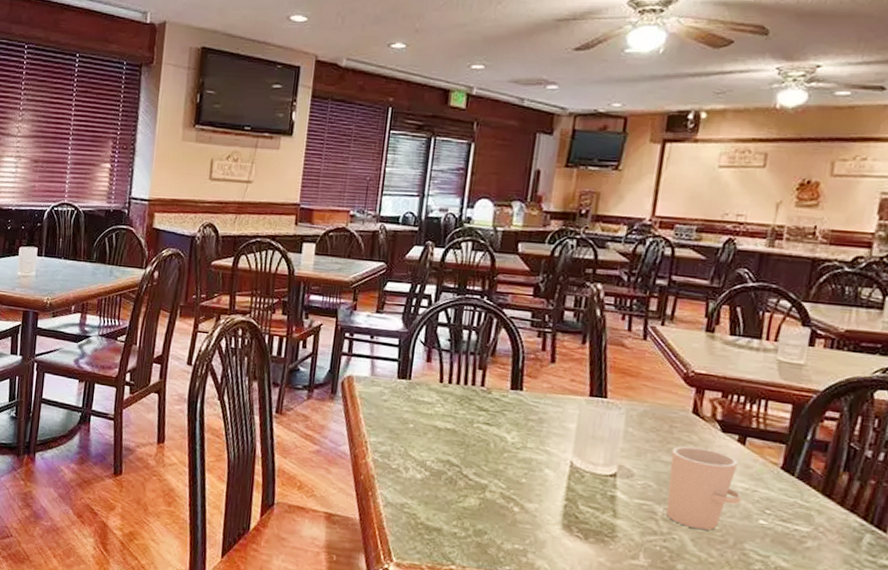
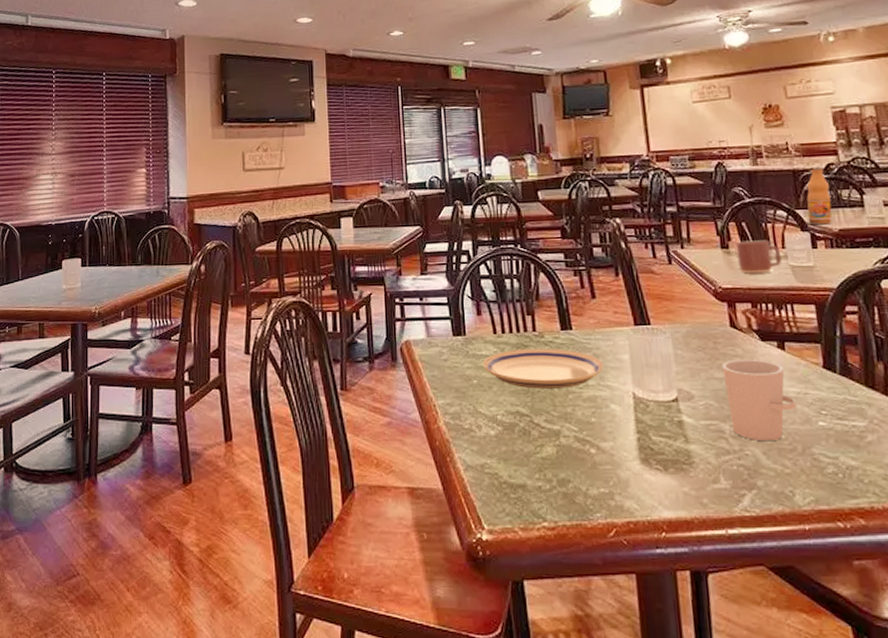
plate: none [422,400,548,447] -> present [482,348,604,389]
mug: none [719,326,771,365] -> present [735,240,781,275]
fruit juice: none [813,260,851,323] -> present [806,169,832,225]

